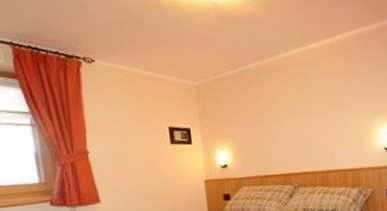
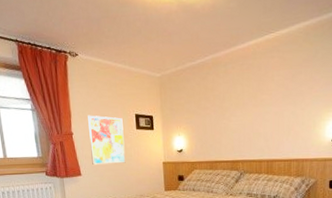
wall art: none [107,129,159,189] -> present [87,115,126,166]

